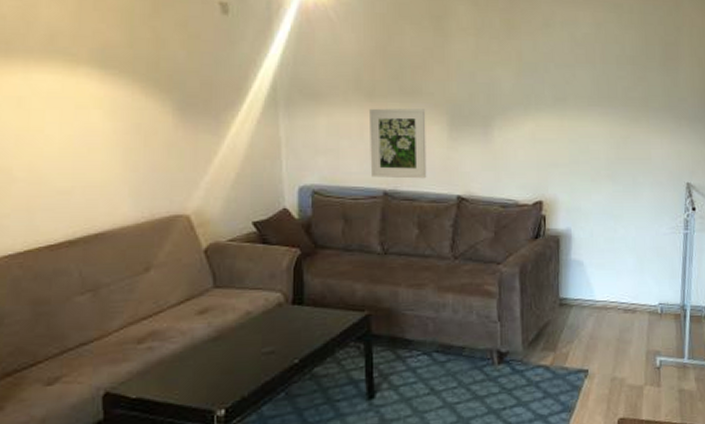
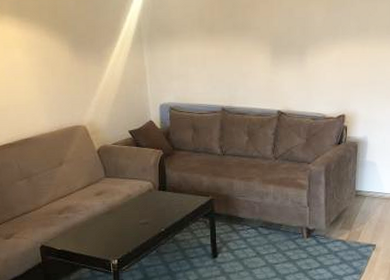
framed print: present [370,108,427,179] -> none [210,41,254,98]

